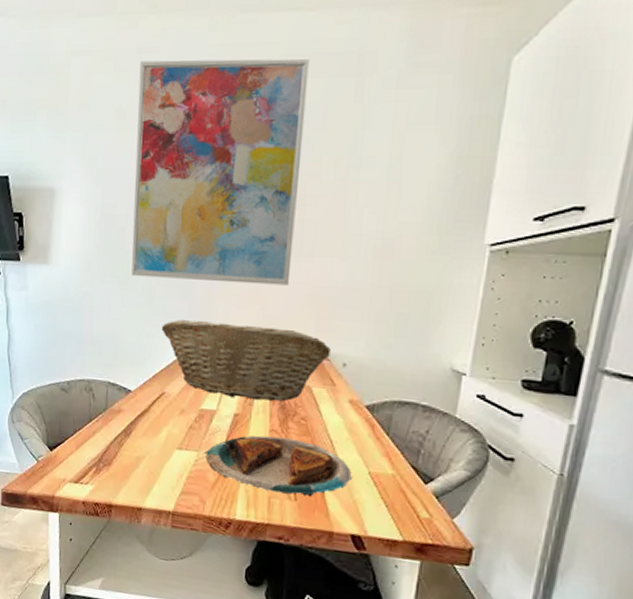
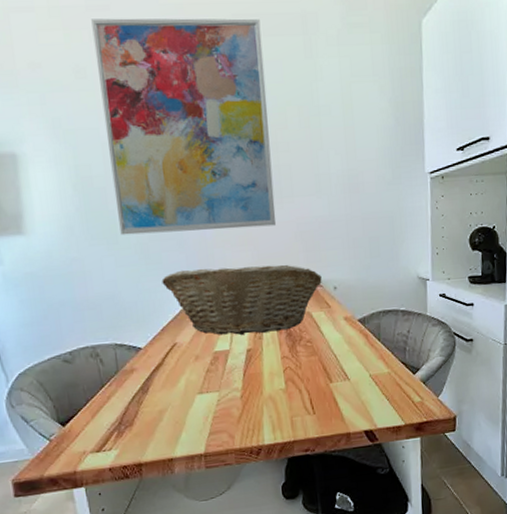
plate: present [203,435,352,497] -> none [224,360,357,412]

